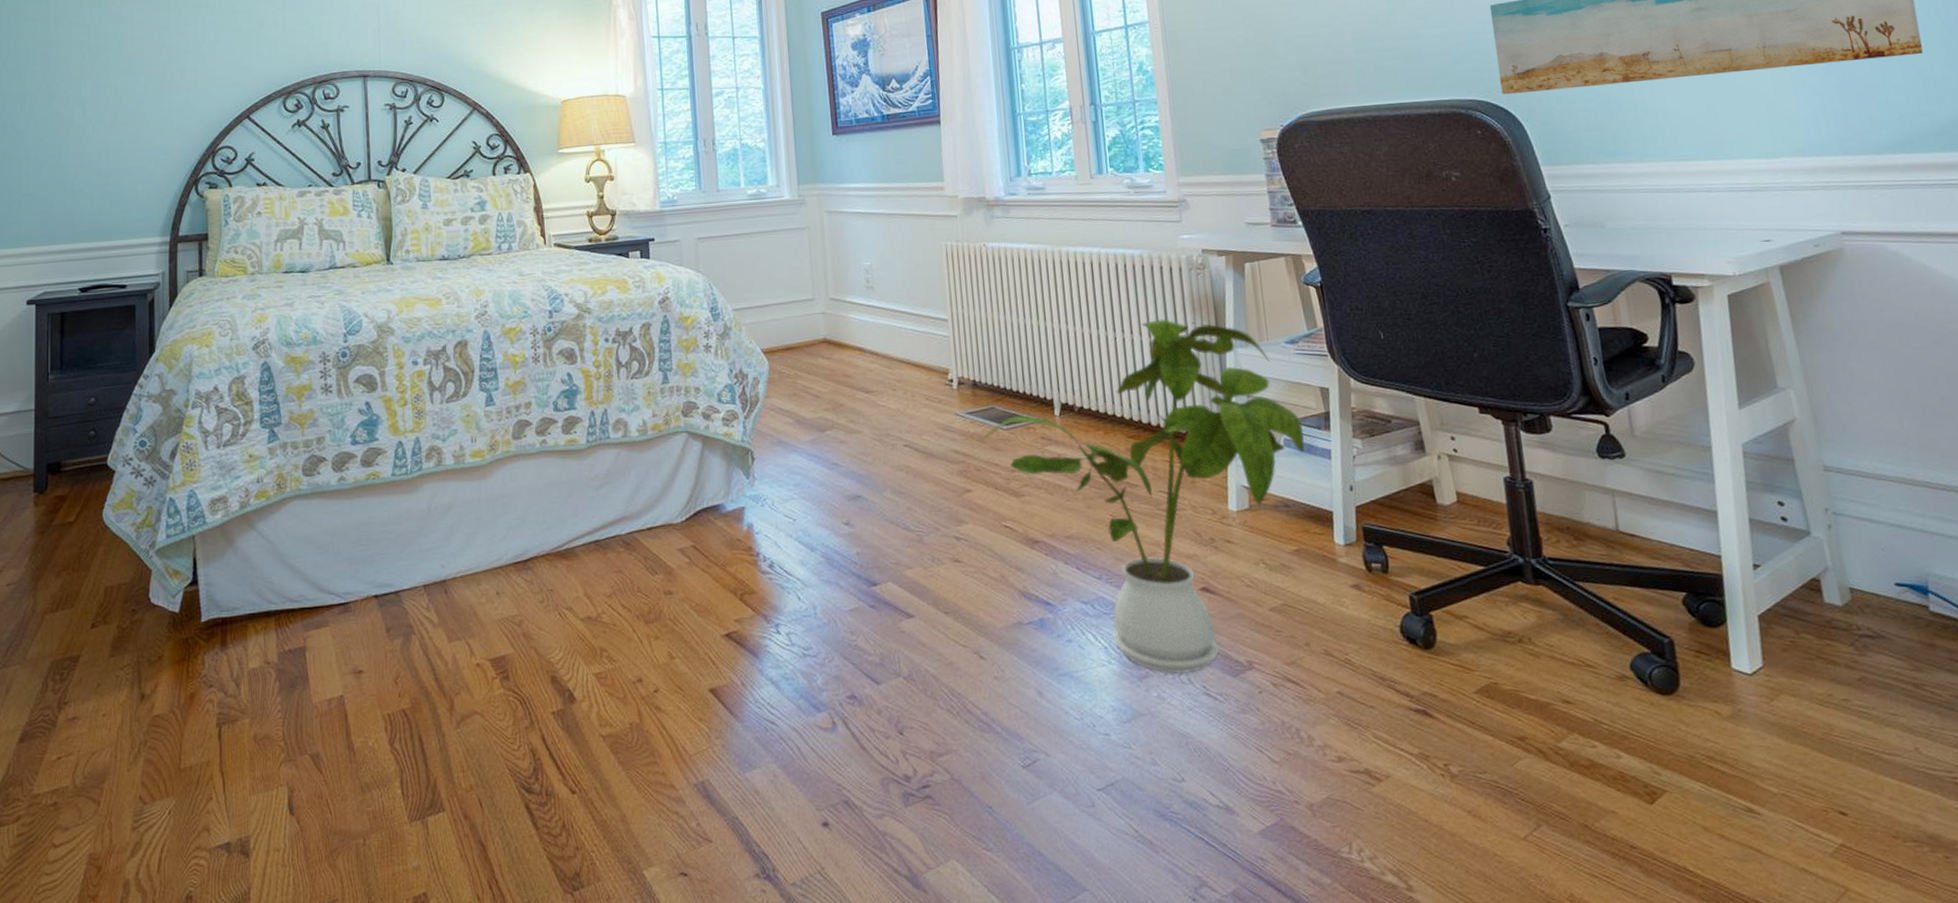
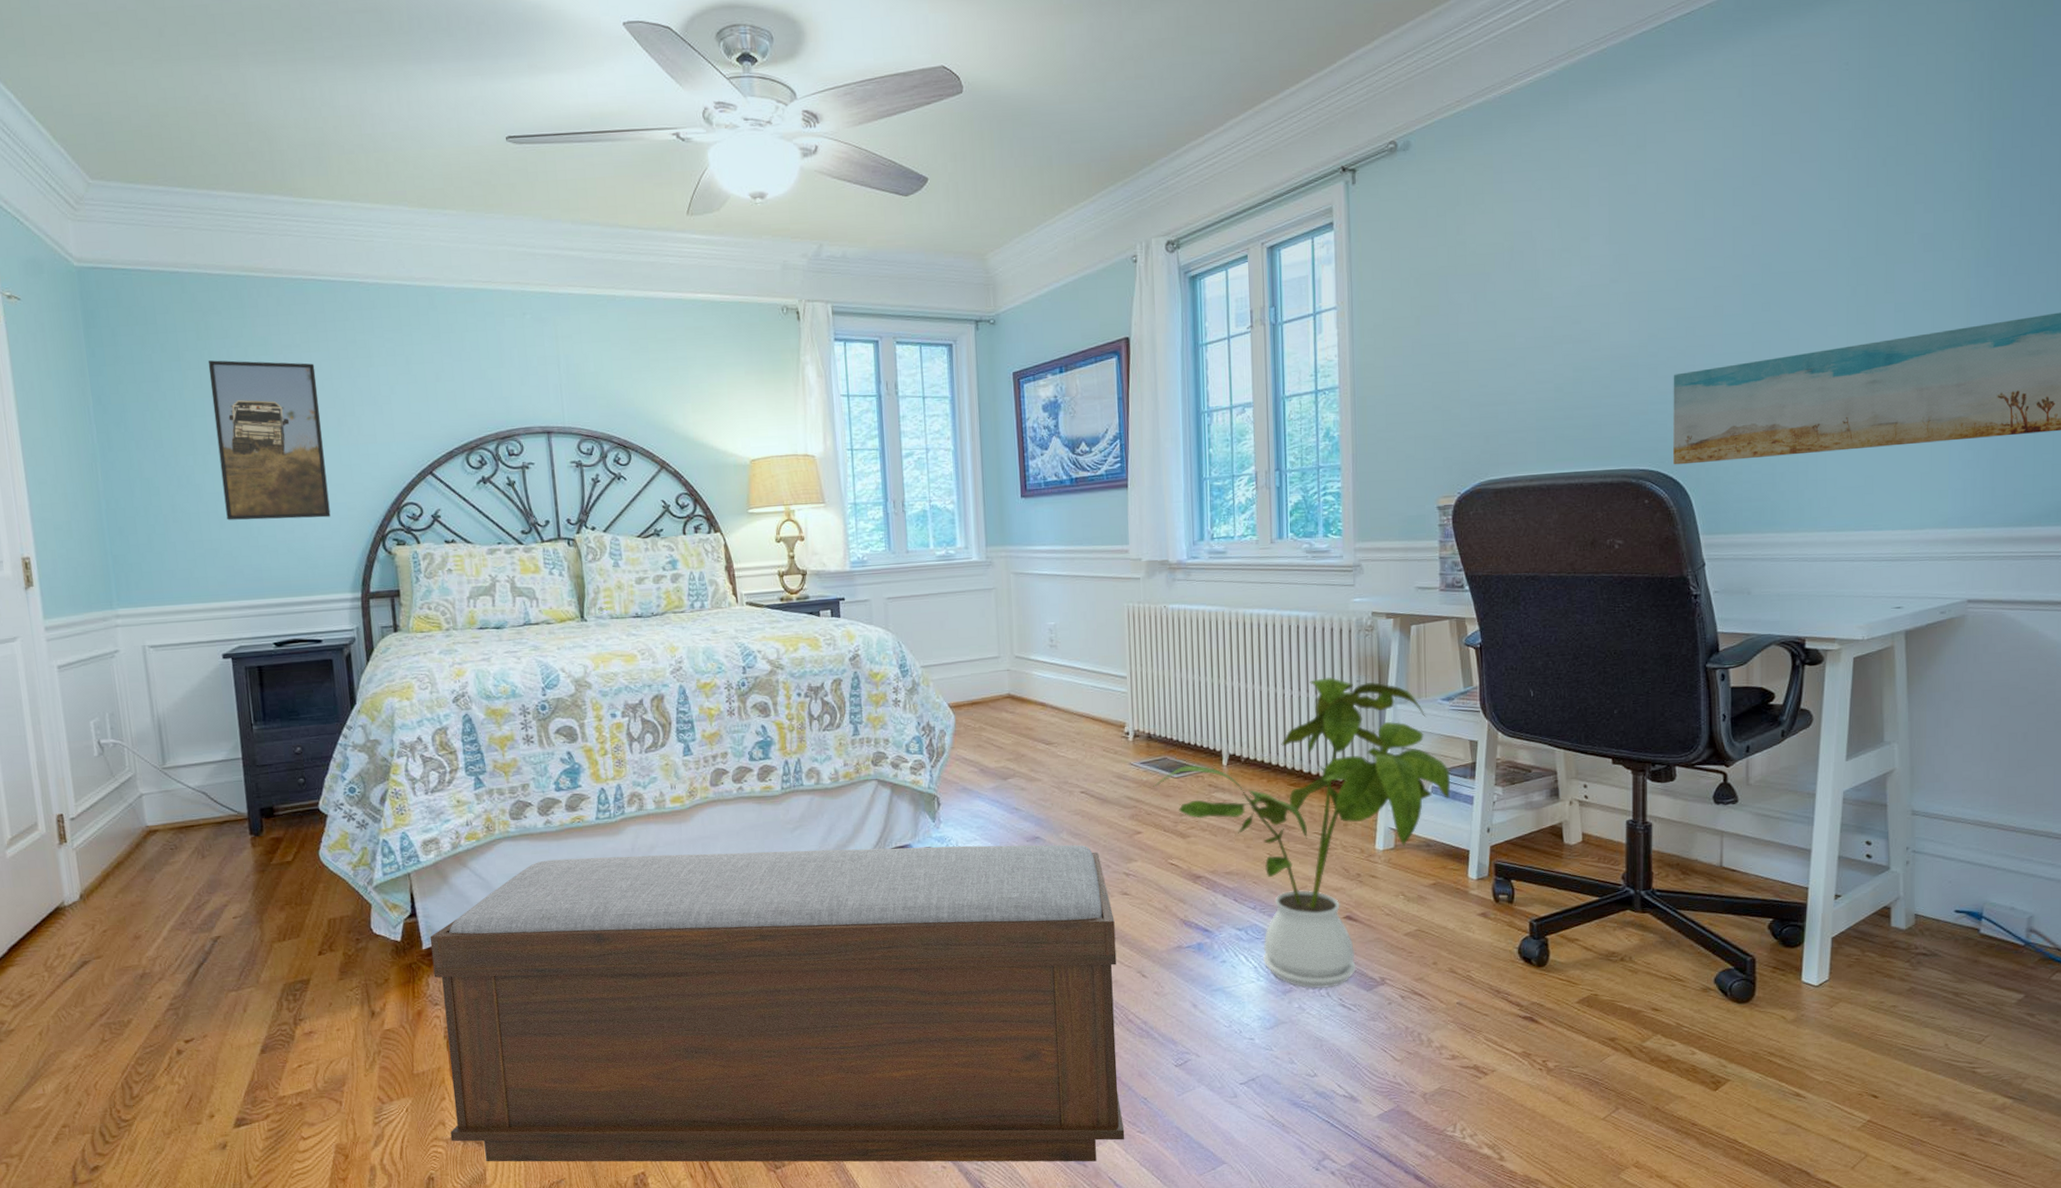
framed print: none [44,12,147,166] -> present [208,360,331,520]
bench: none [209,504,969,887] -> present [429,844,1125,1162]

